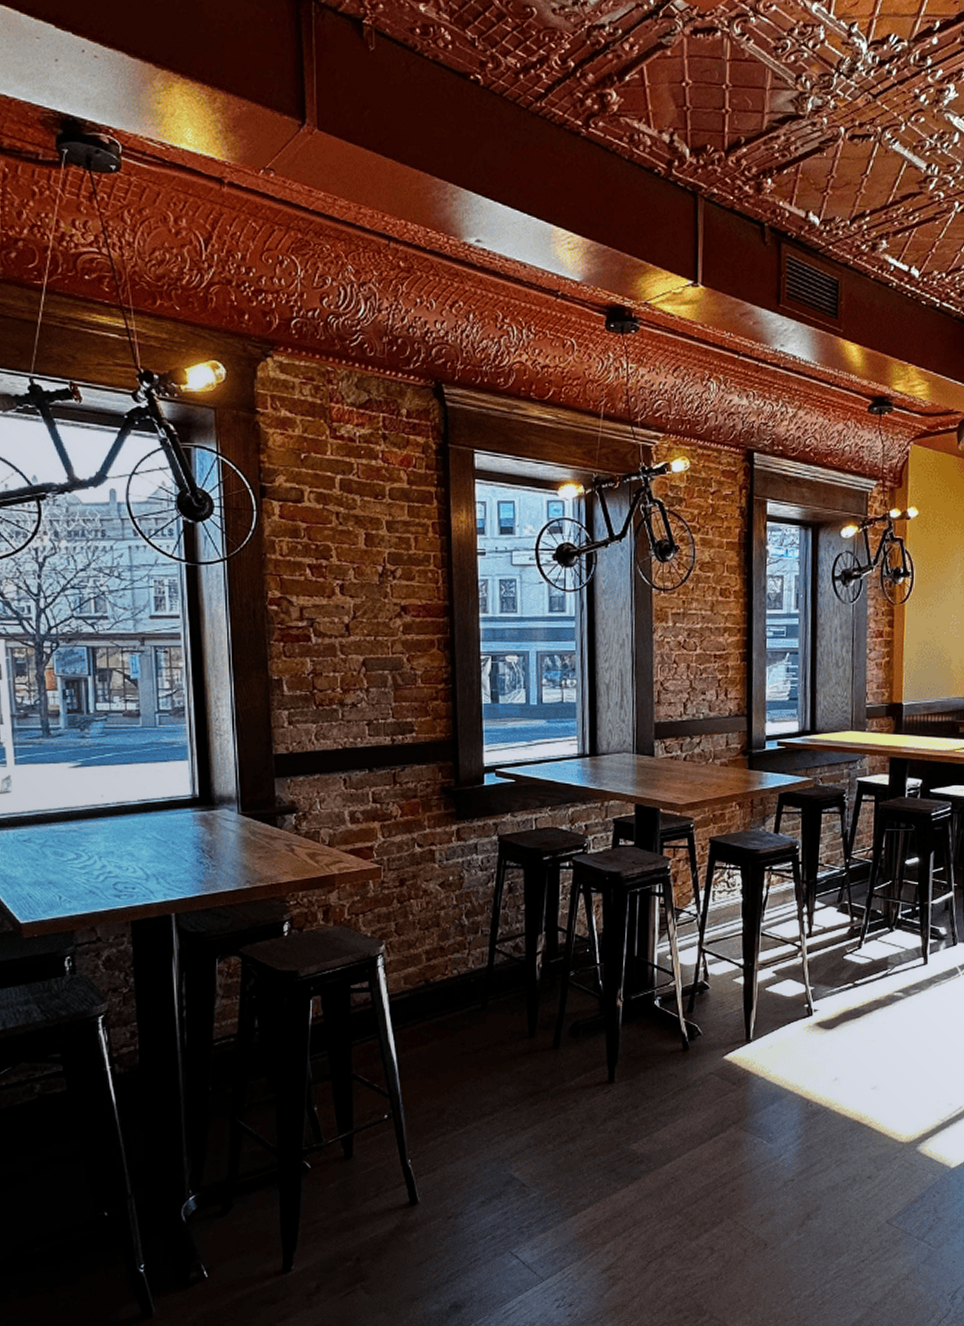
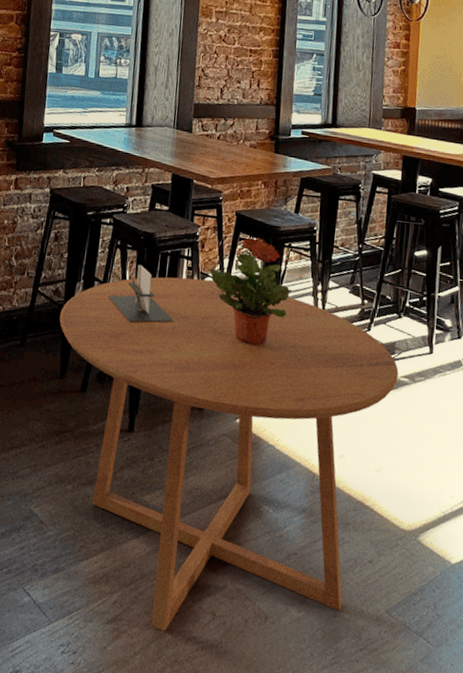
dining table: none [523,916,892,1272] -> present [59,277,399,632]
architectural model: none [575,907,649,970] -> present [108,264,174,322]
potted plant: none [684,864,776,978] -> present [209,237,293,346]

